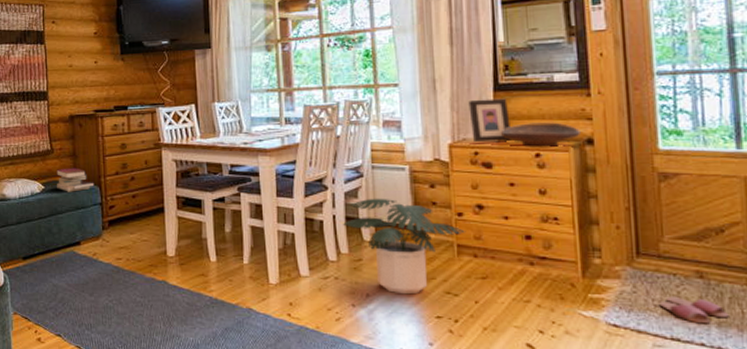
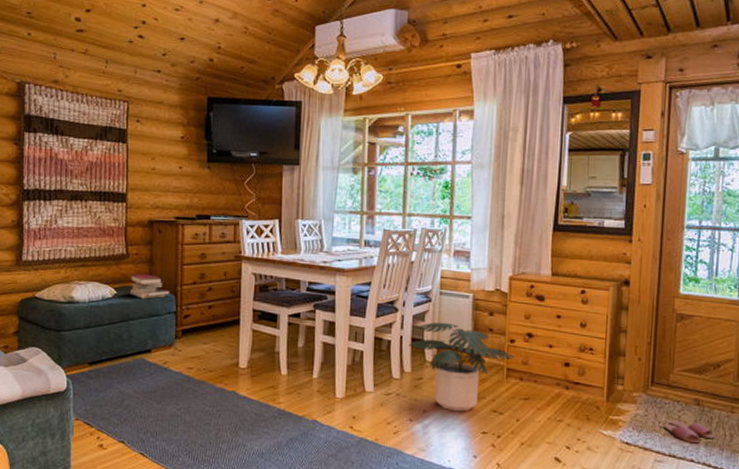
picture frame: present [468,98,511,143] -> none [530,237,564,278]
decorative bowl: present [500,122,581,149] -> none [554,262,620,286]

